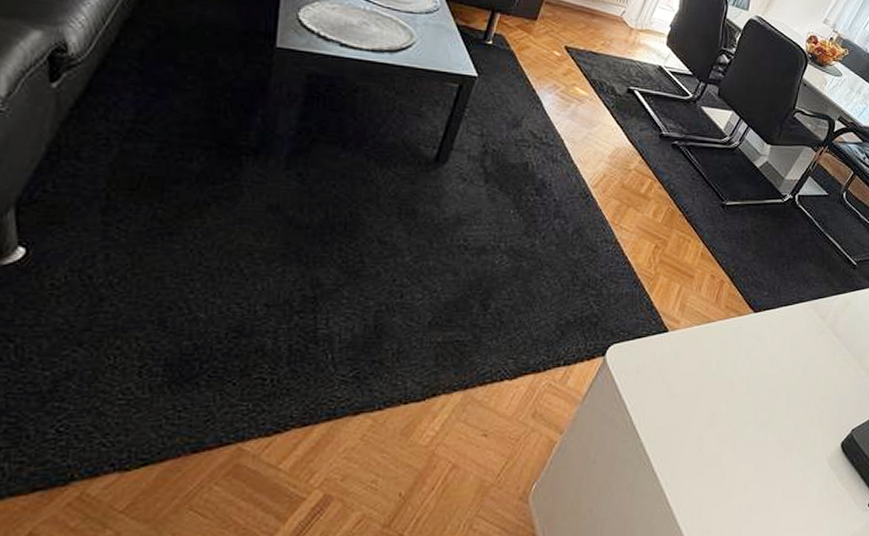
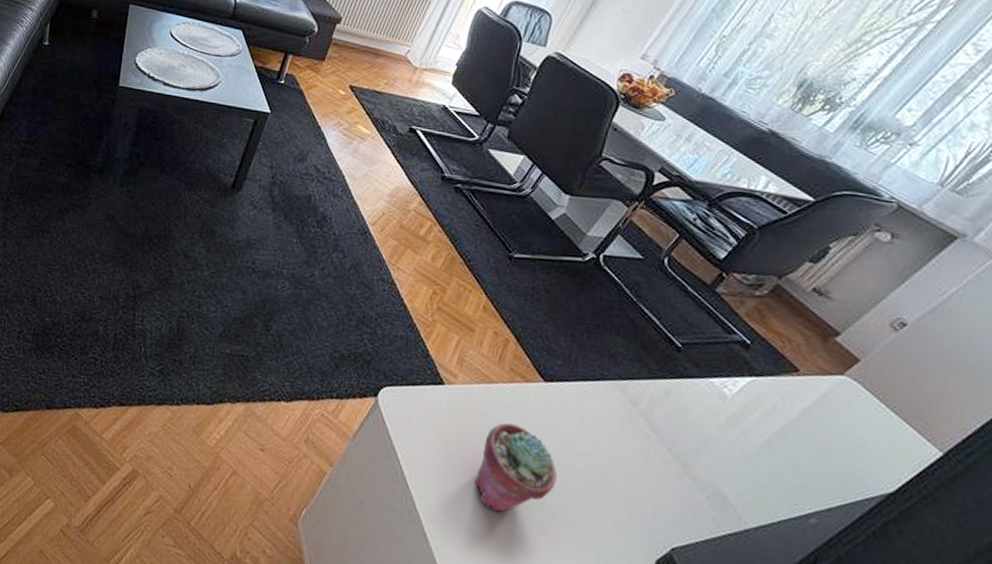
potted succulent: none [698,354,766,436] -> present [475,422,557,513]

